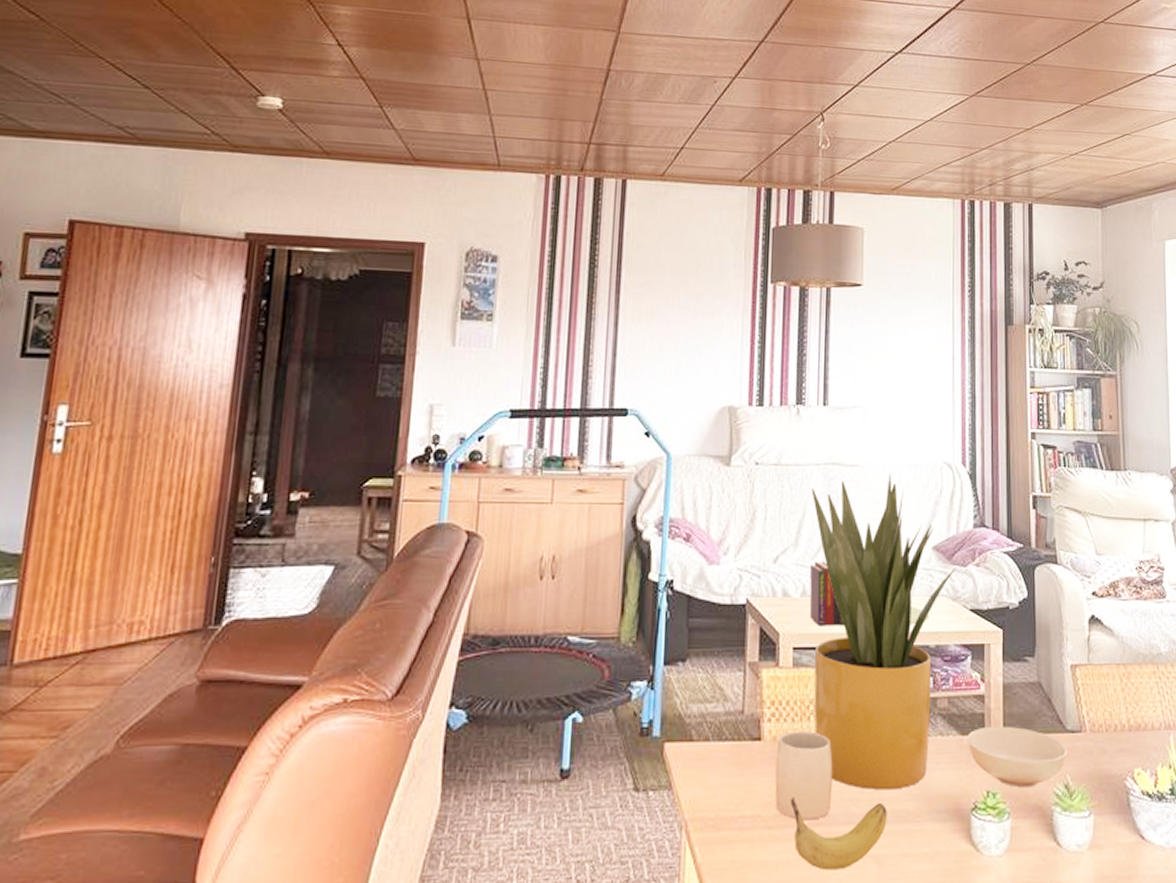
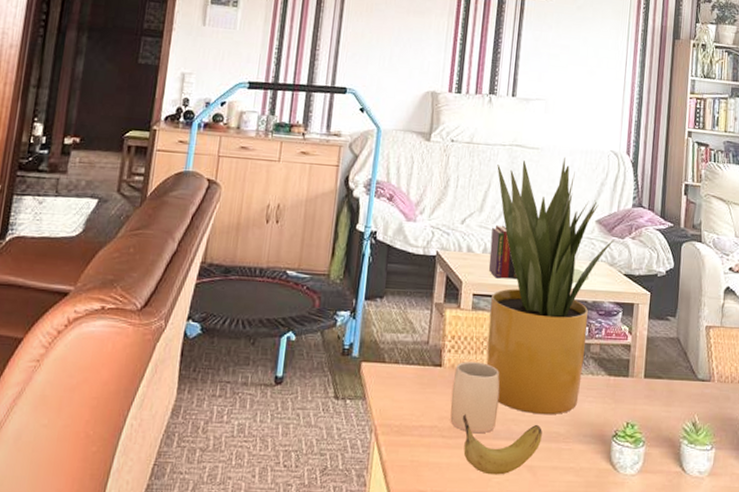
bowl: present [967,726,1068,788] -> none [613,370,698,423]

